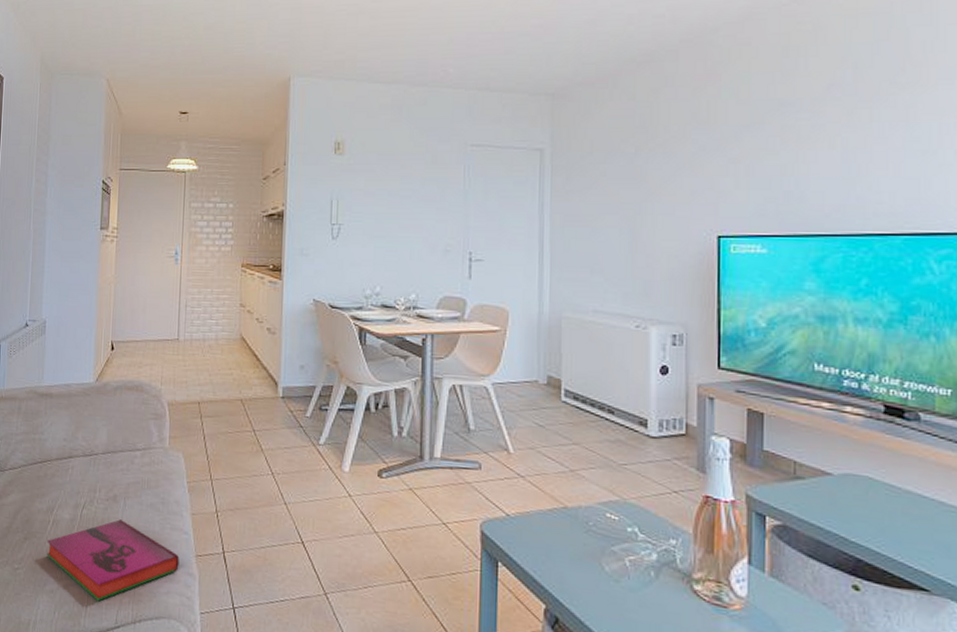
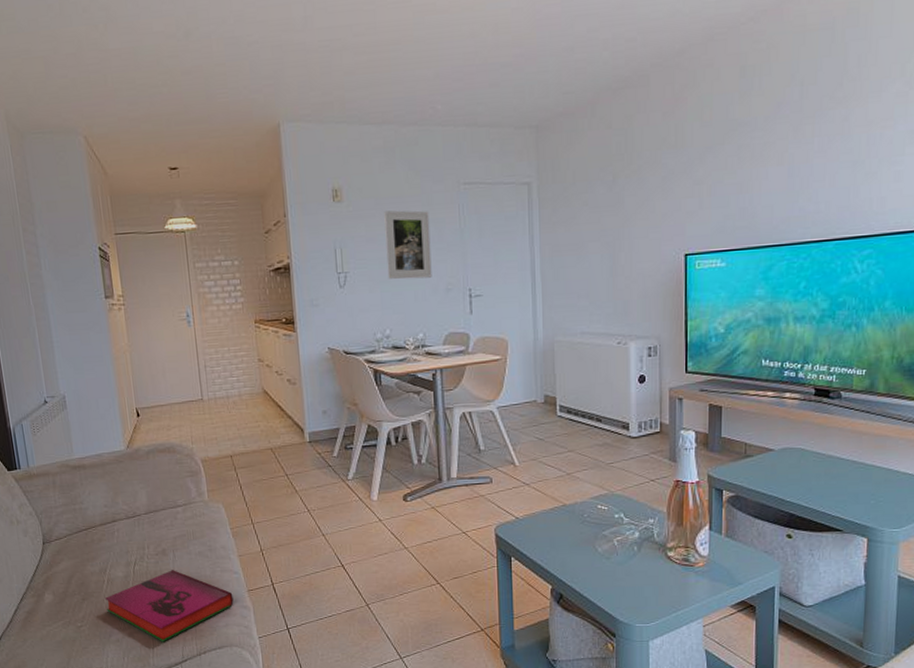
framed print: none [383,167,432,237] -> present [384,210,432,279]

